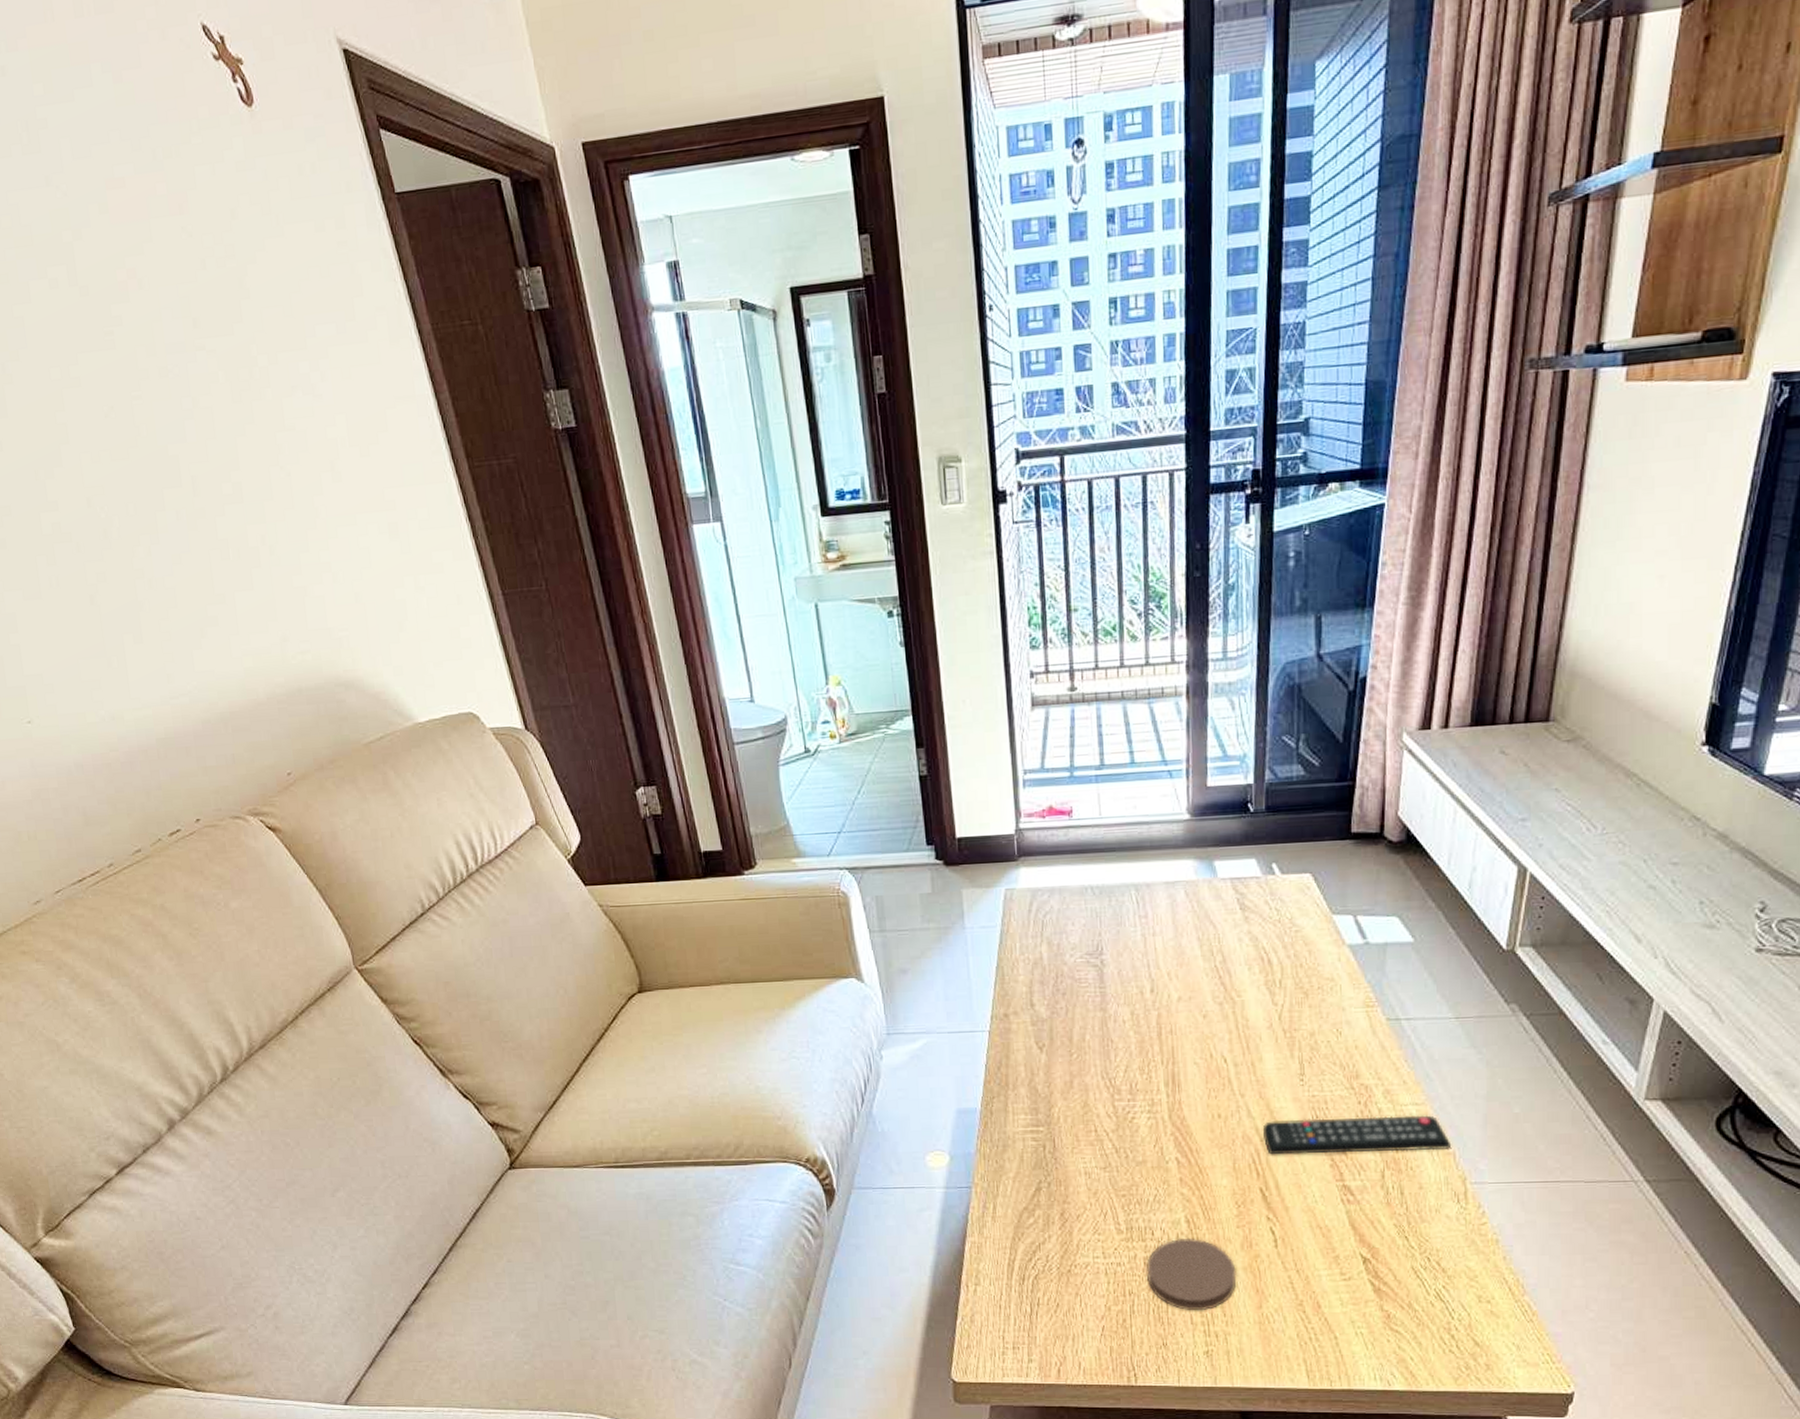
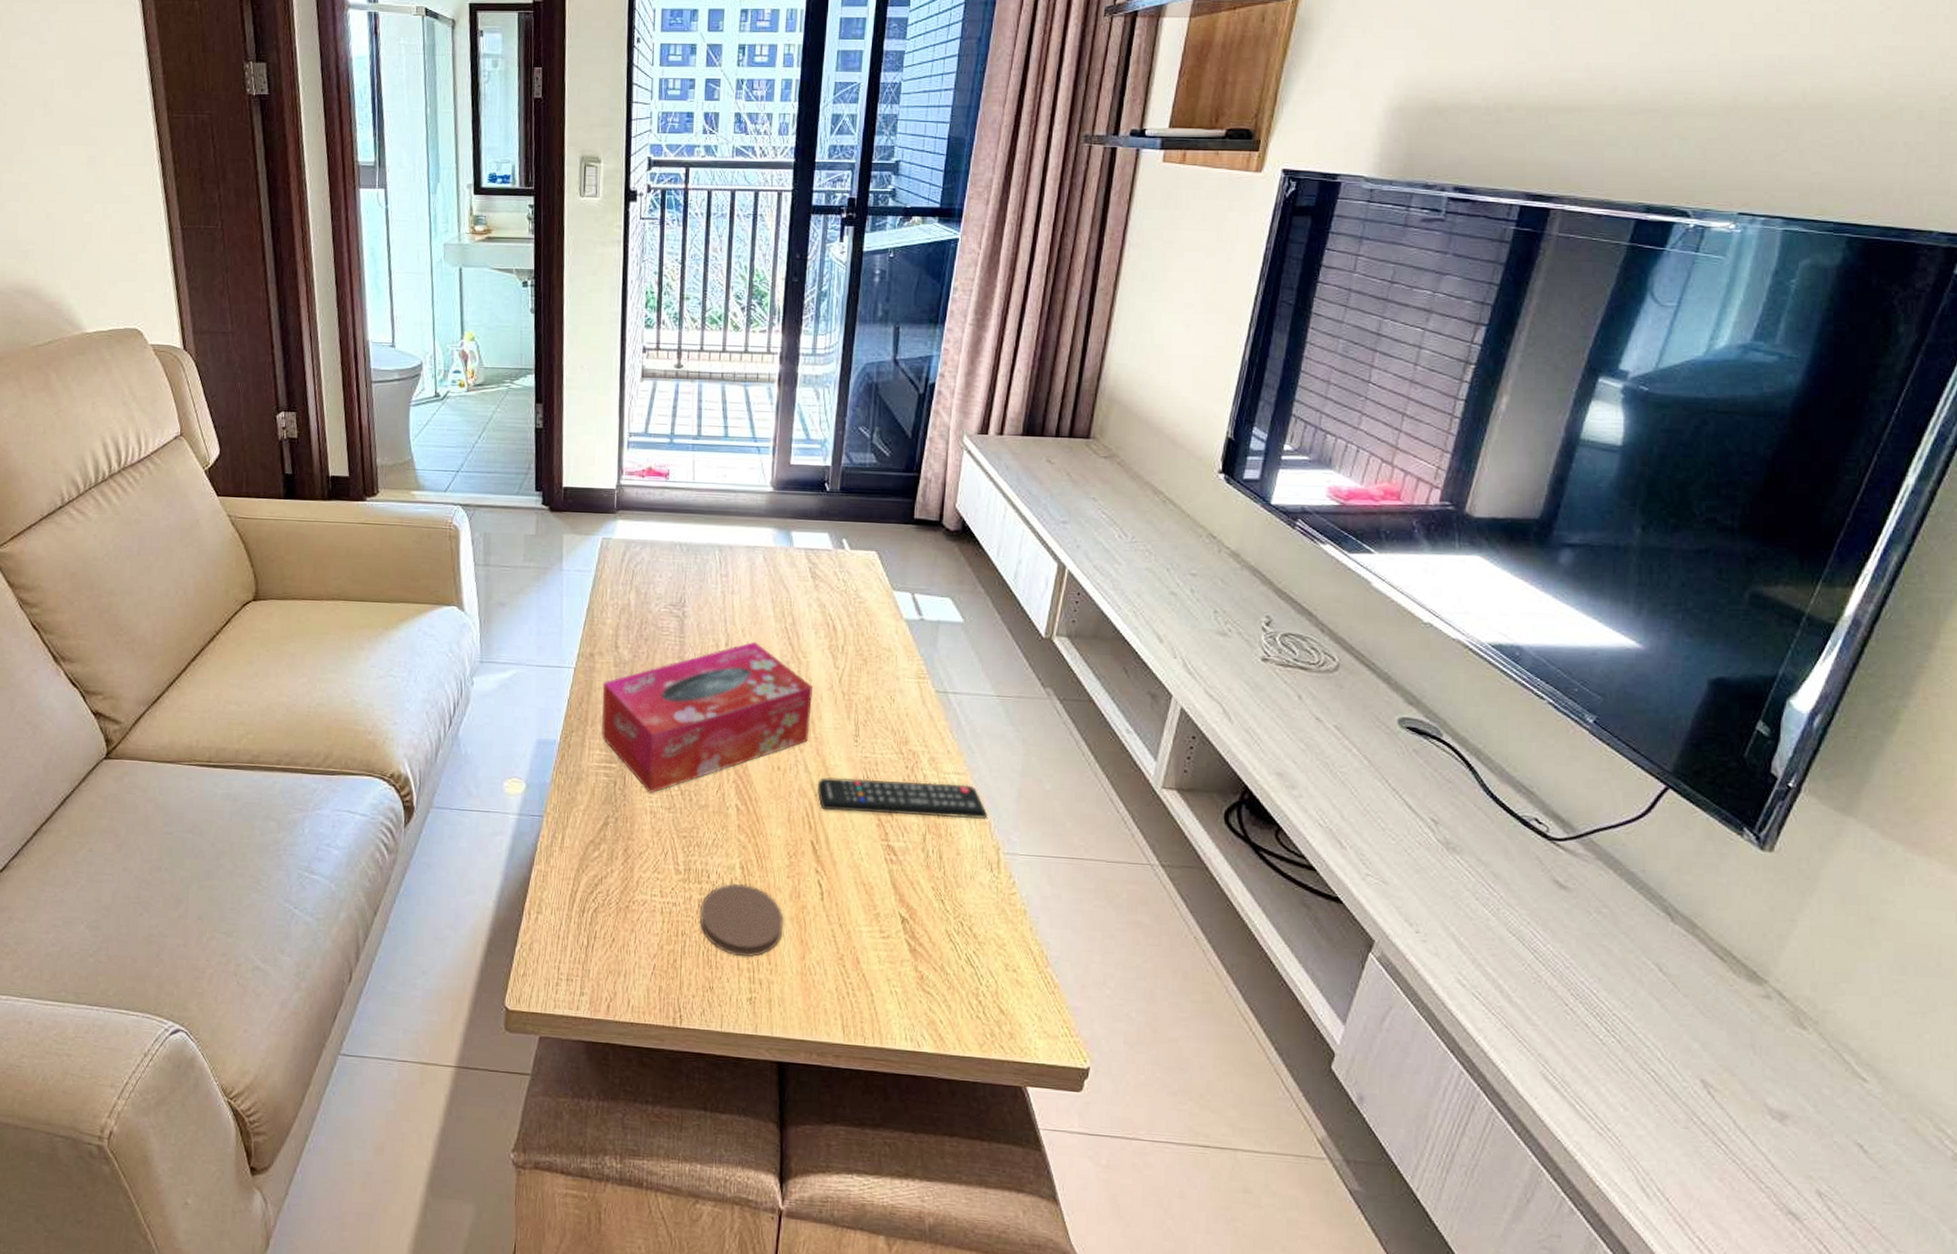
tissue box: none [1021,984,1250,1154] -> present [601,641,812,793]

